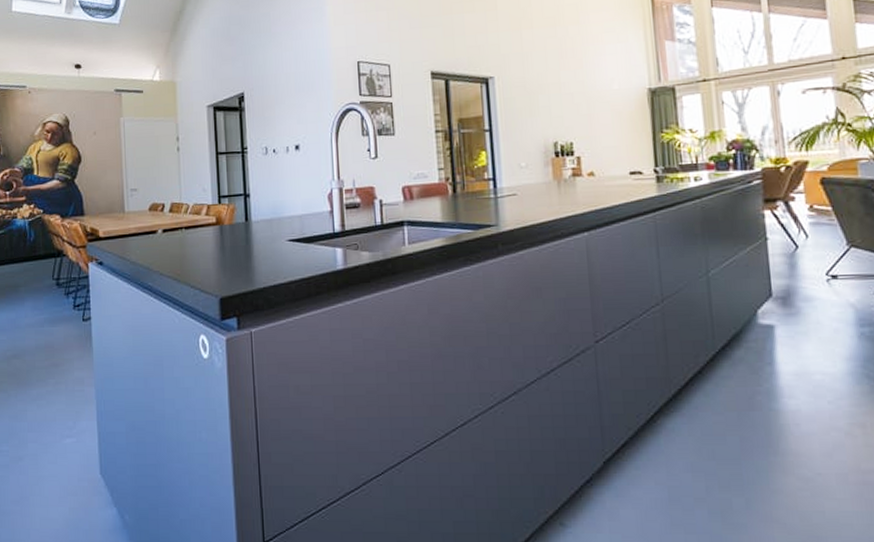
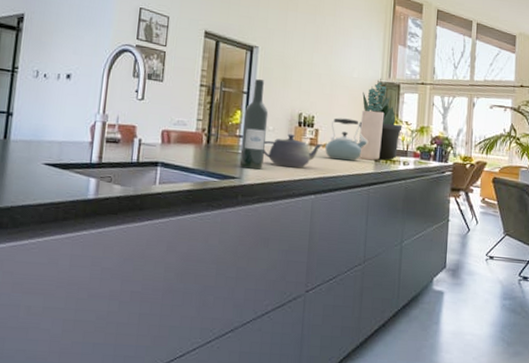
wine bottle: none [490,113,521,214] -> present [239,79,269,170]
teapot: none [518,167,590,206] -> present [263,133,324,169]
kettle: none [592,138,645,188] -> present [325,117,369,161]
planter: none [628,102,686,179] -> present [359,91,403,160]
vase: none [630,85,663,183] -> present [359,79,387,161]

